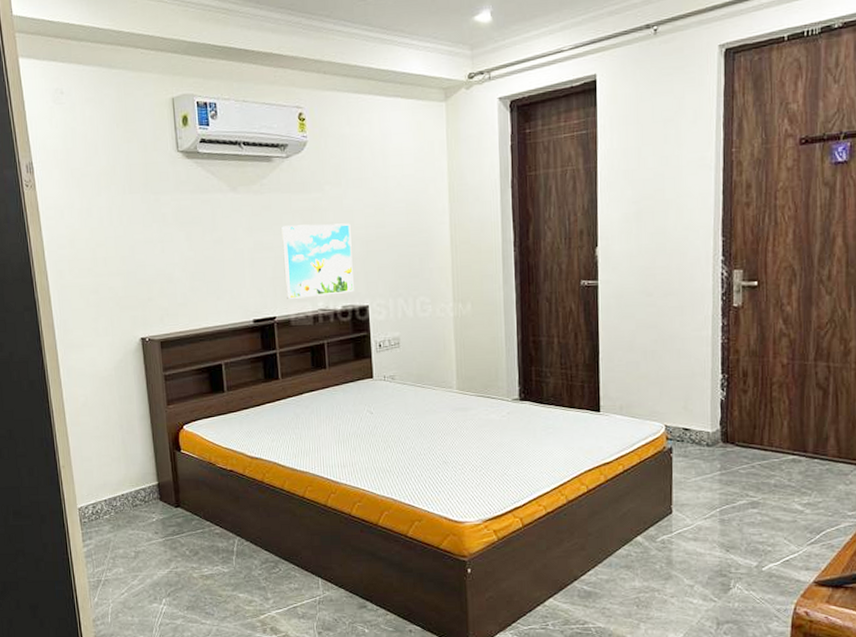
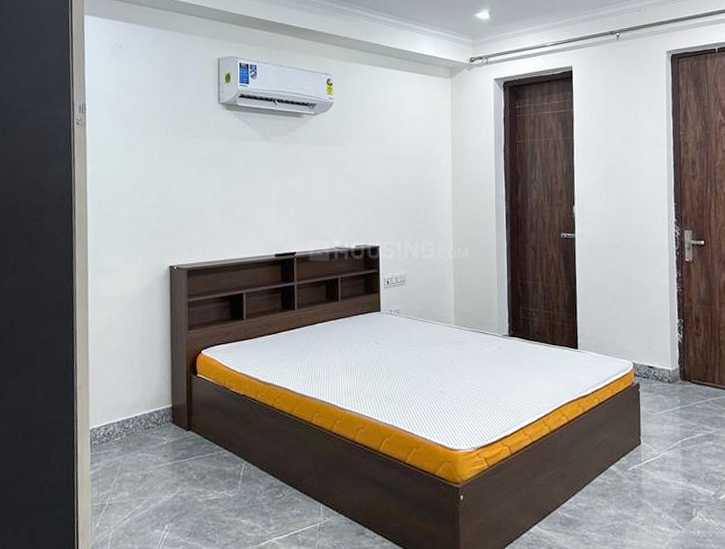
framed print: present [281,223,354,299] -> none [306,172,367,237]

